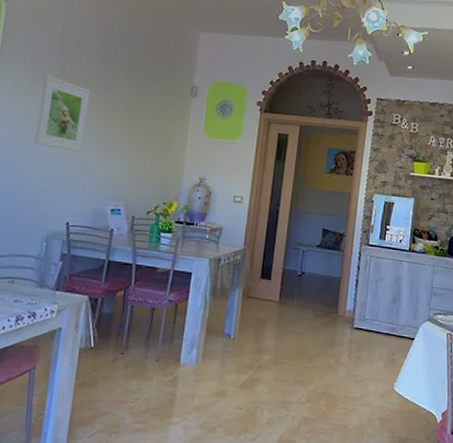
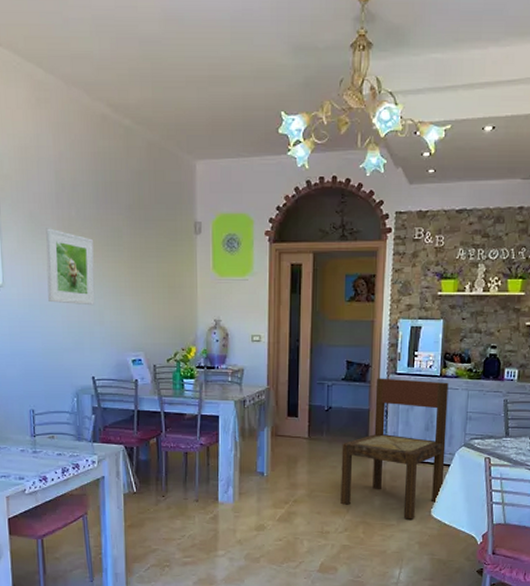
dining chair: none [305,247,416,393] -> present [340,378,449,520]

